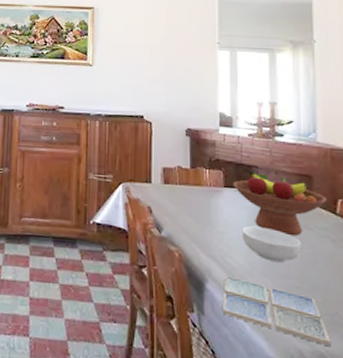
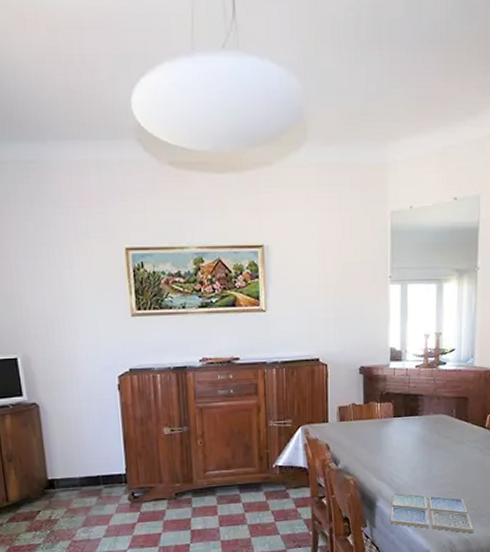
fruit bowl: present [233,168,328,235] -> none [401,397,479,451]
cereal bowl: present [242,226,302,263] -> none [407,447,456,475]

